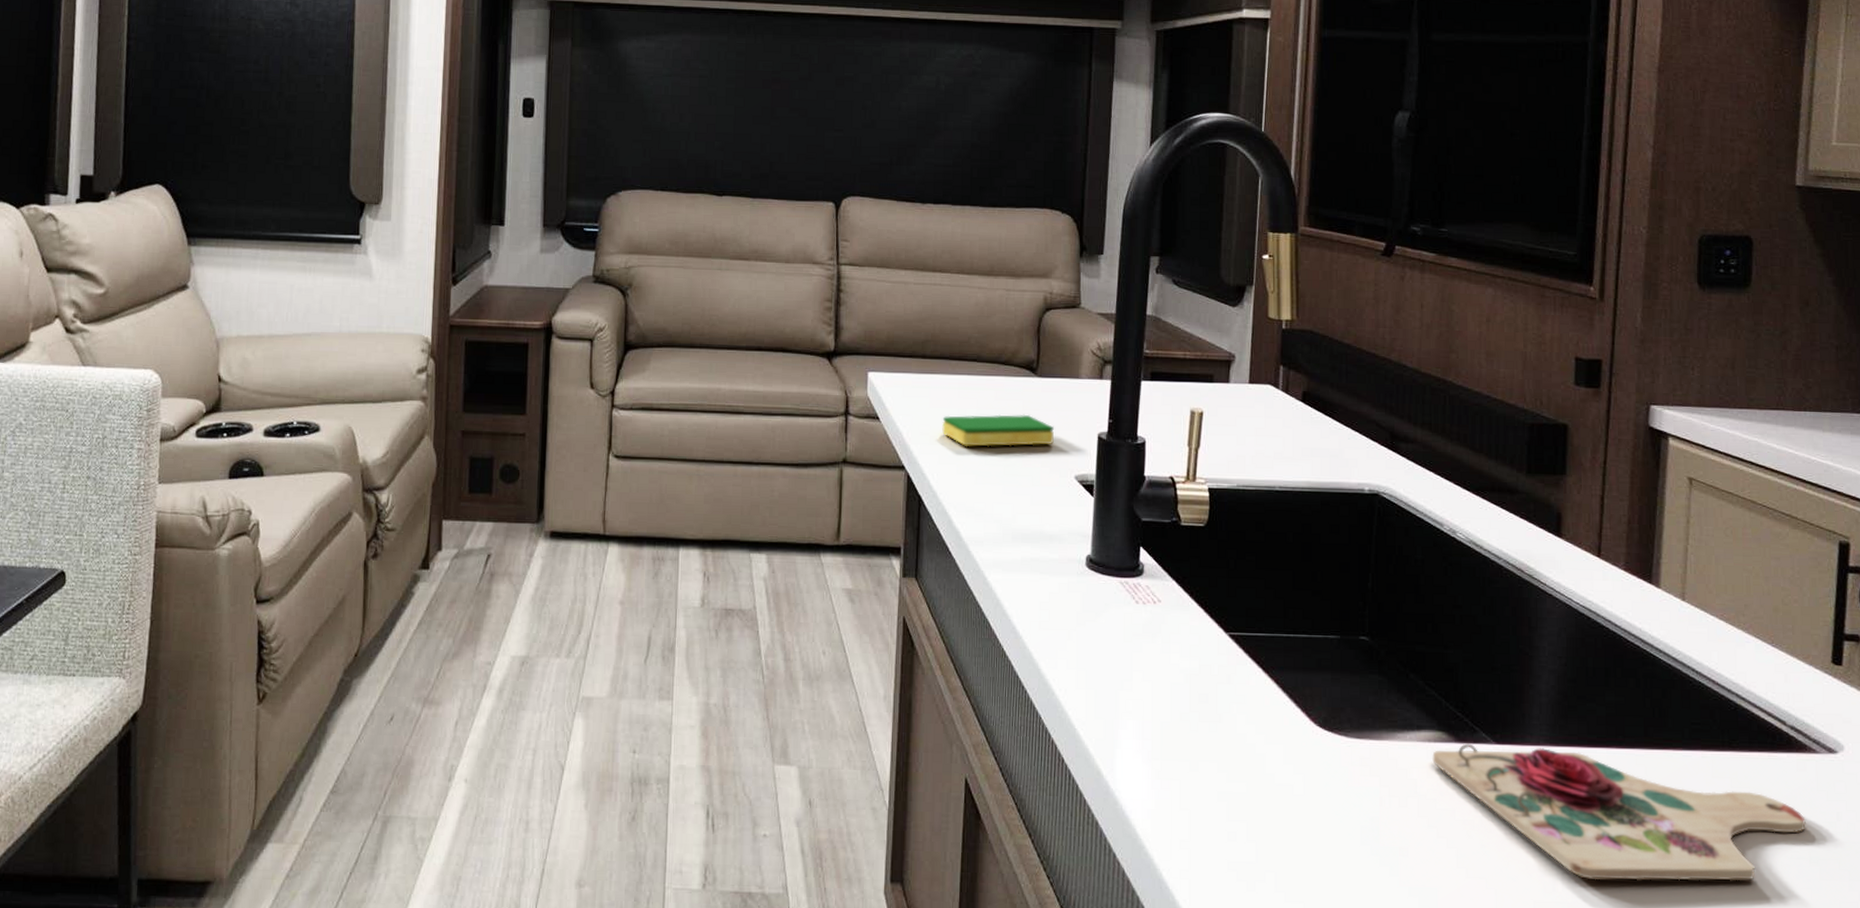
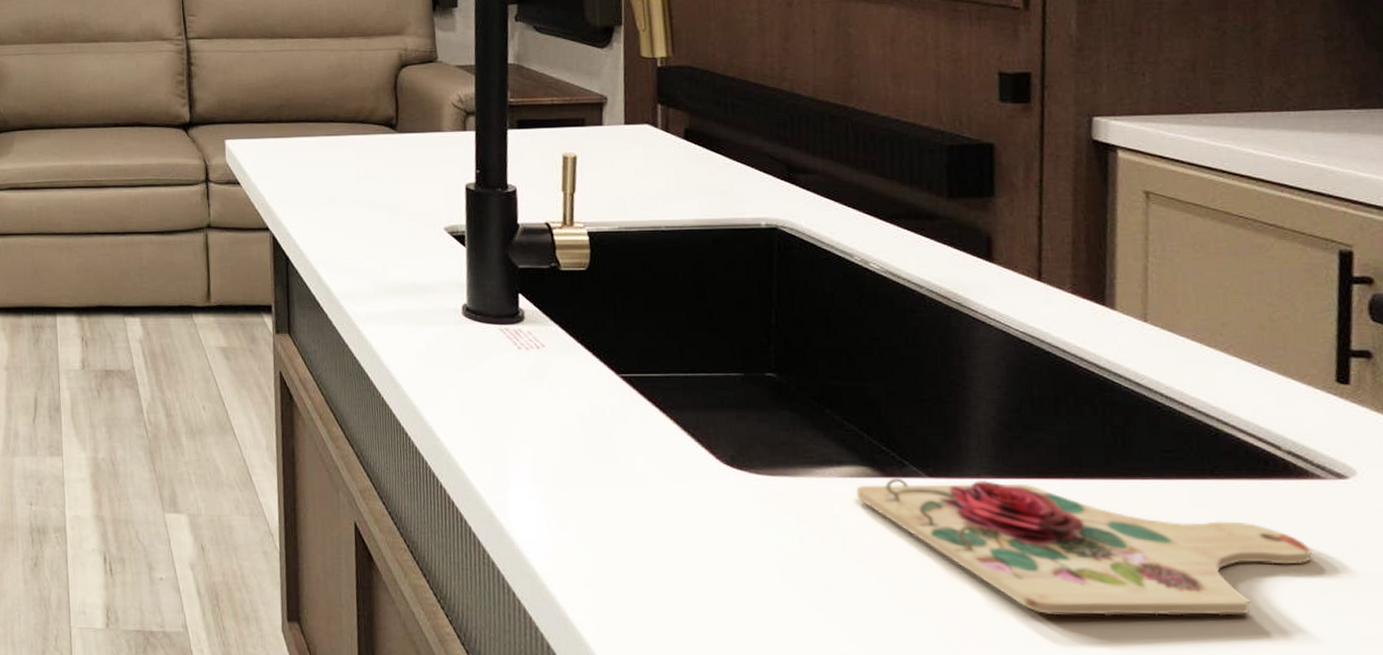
dish sponge: present [942,414,1055,447] -> none [303,170,420,206]

